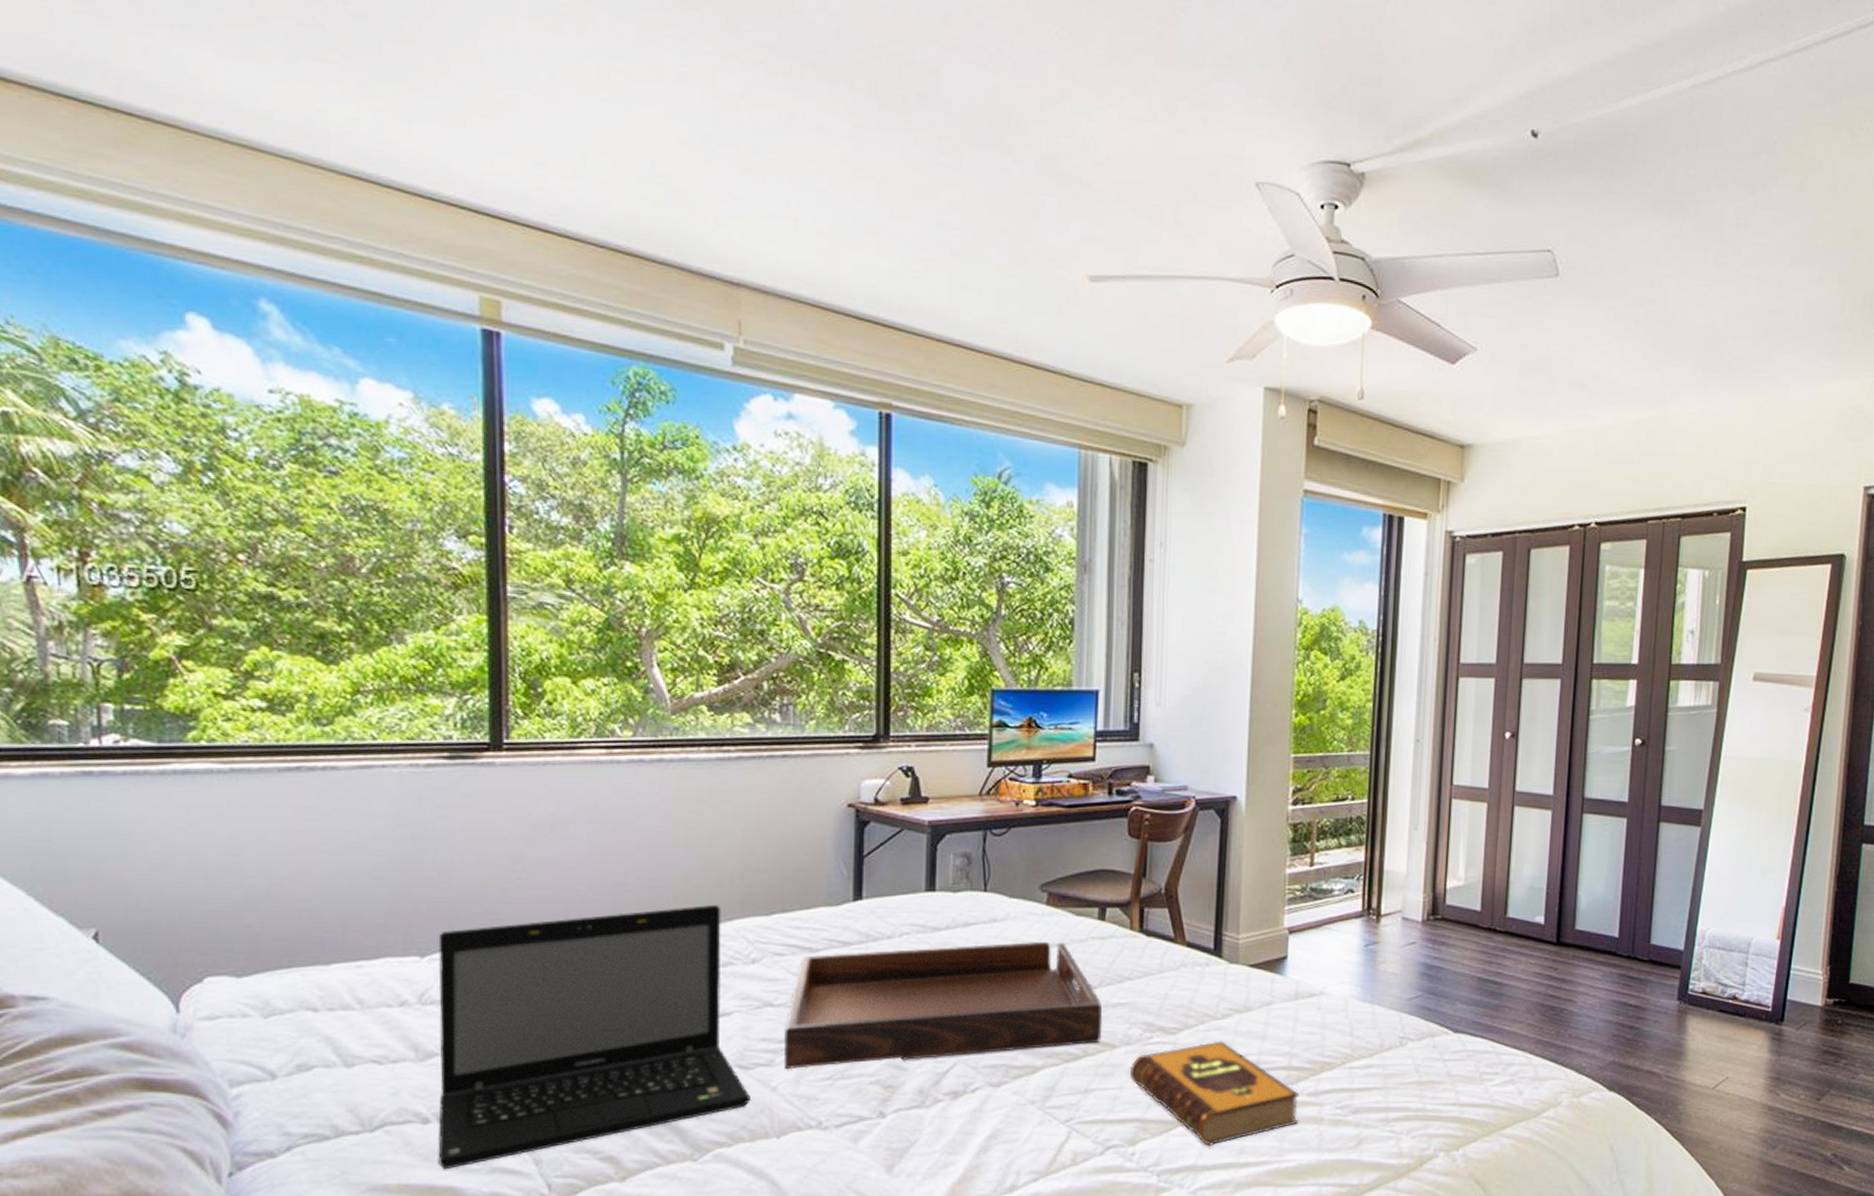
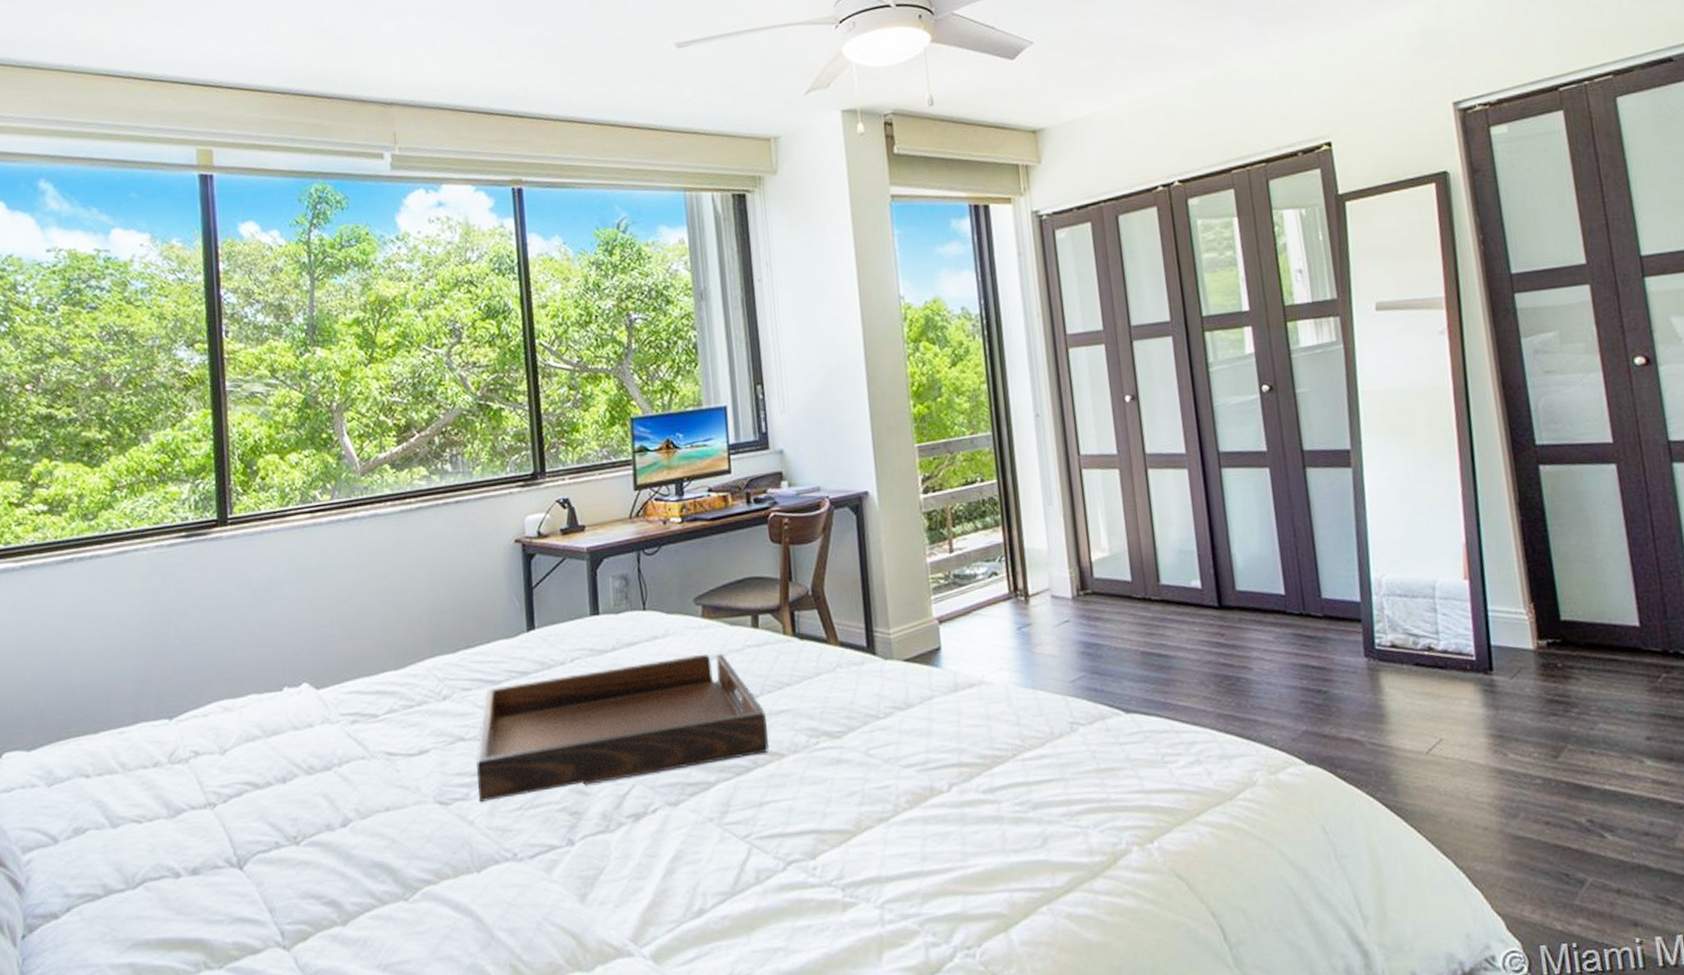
laptop: present [438,904,750,1170] -> none [182,646,451,923]
hardback book: present [1129,1041,1299,1147] -> none [800,741,979,856]

